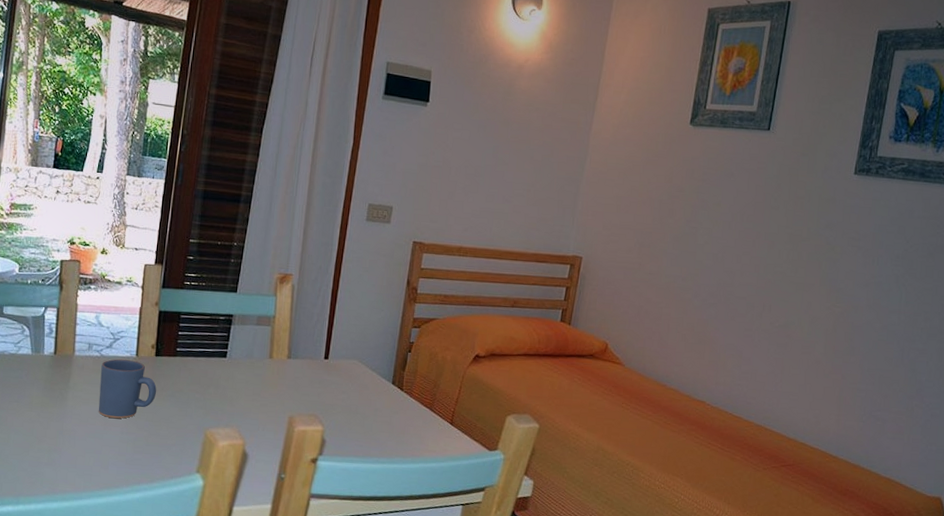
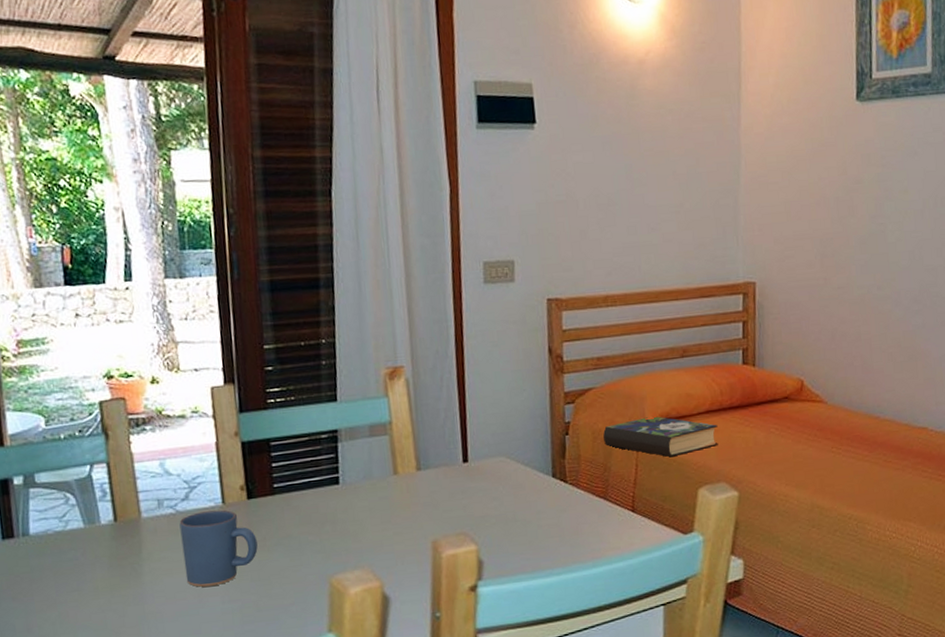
book: none [438,350,532,386] -> present [603,416,718,458]

